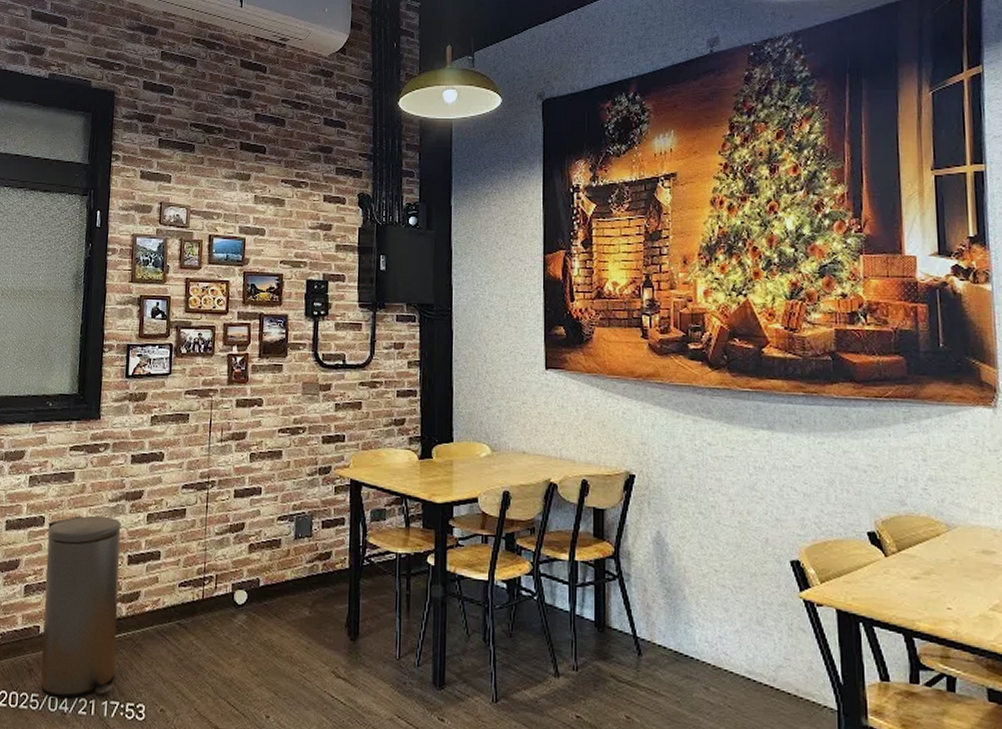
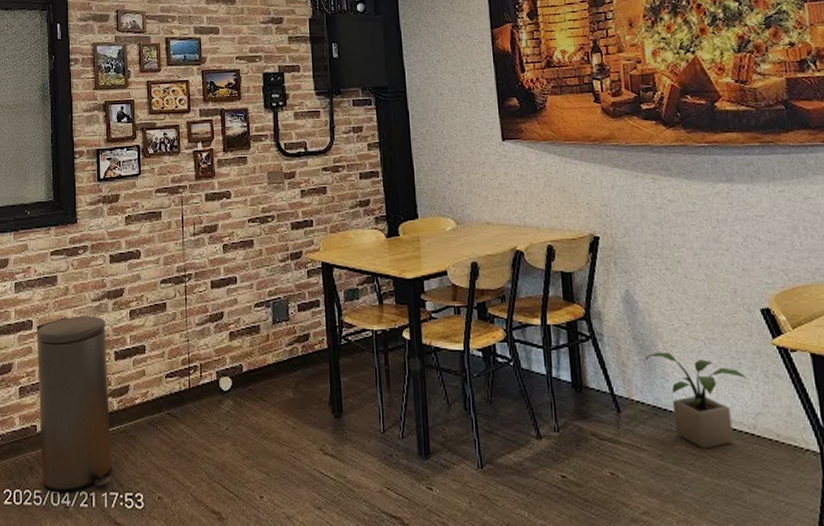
potted plant: none [670,596,772,699] -> present [644,352,748,449]

